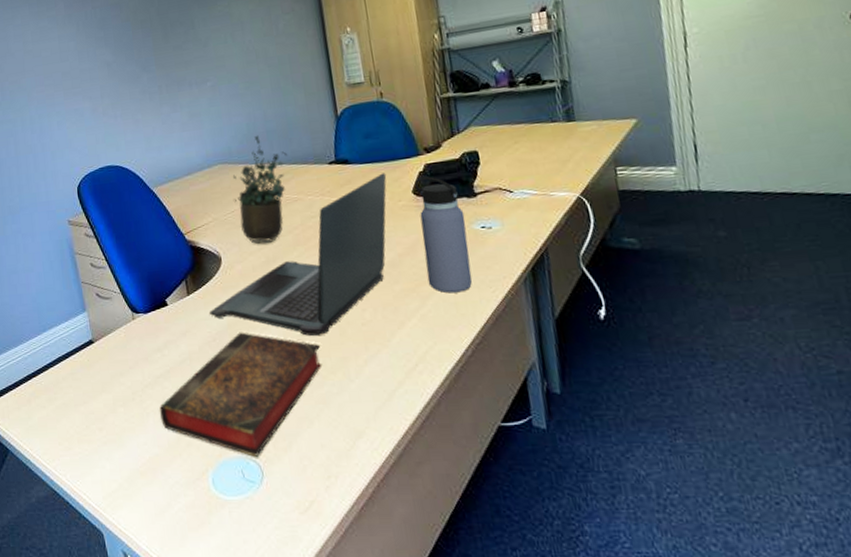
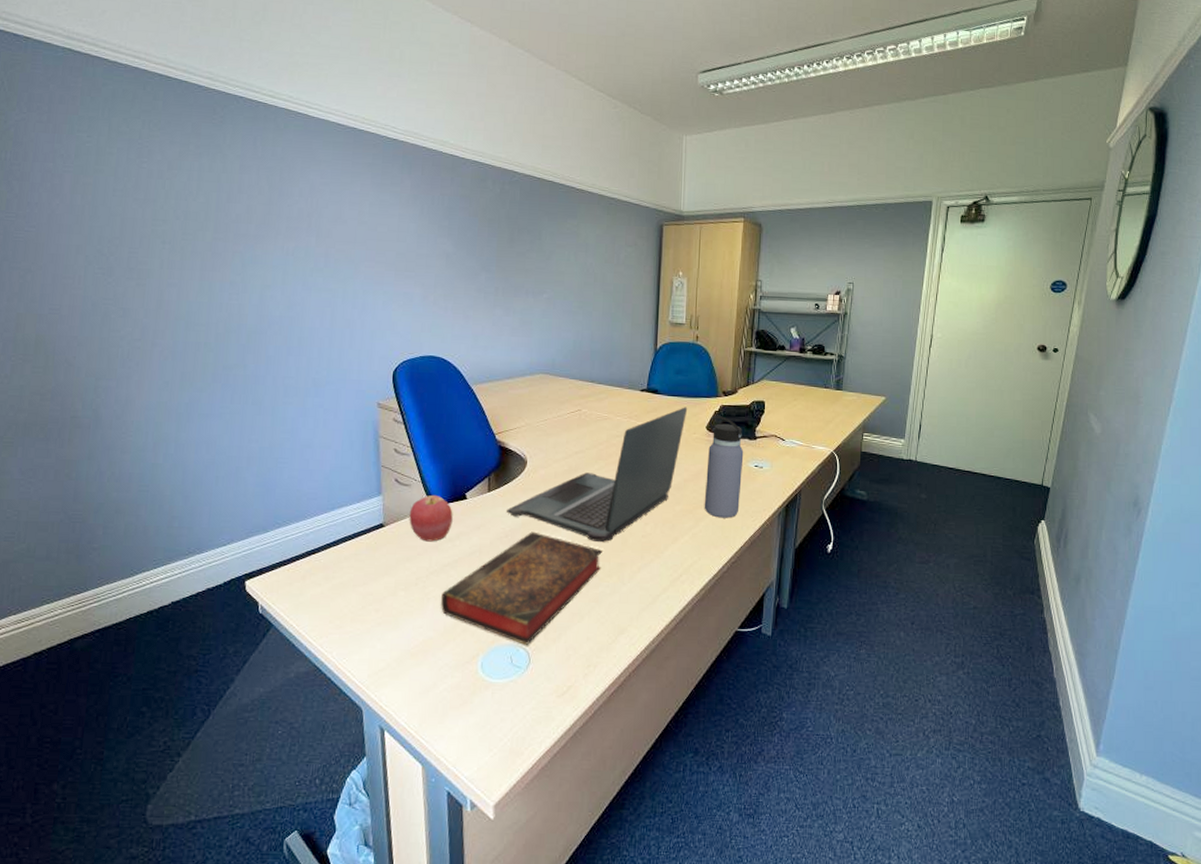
apple: none [114,305,158,354] -> present [409,494,453,542]
potted plant: present [232,135,287,245] -> none [549,353,605,454]

